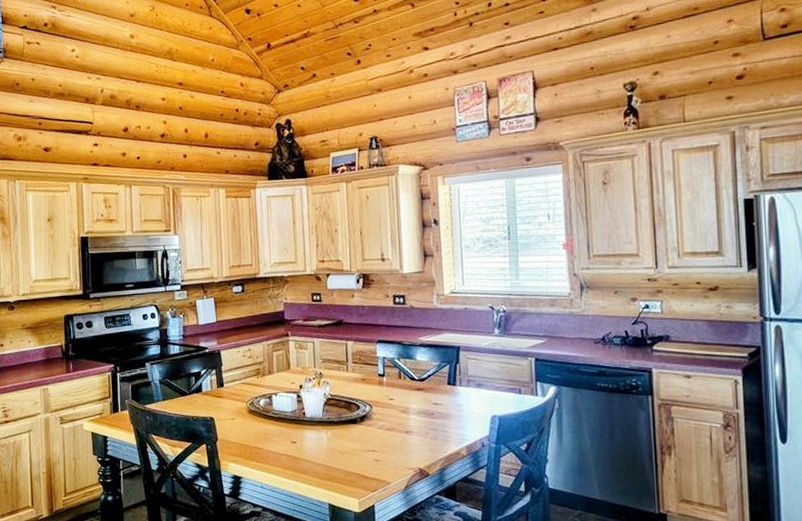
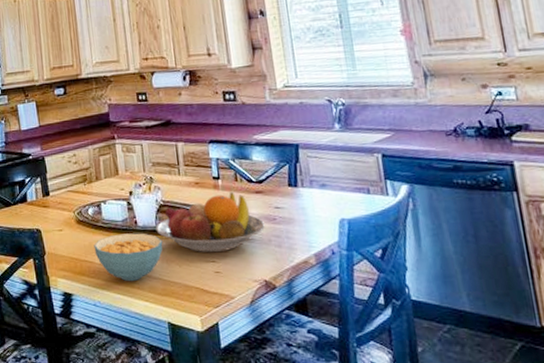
cereal bowl: none [263,423,328,467] -> present [94,233,163,282]
fruit bowl: none [322,388,423,443] -> present [155,191,265,253]

